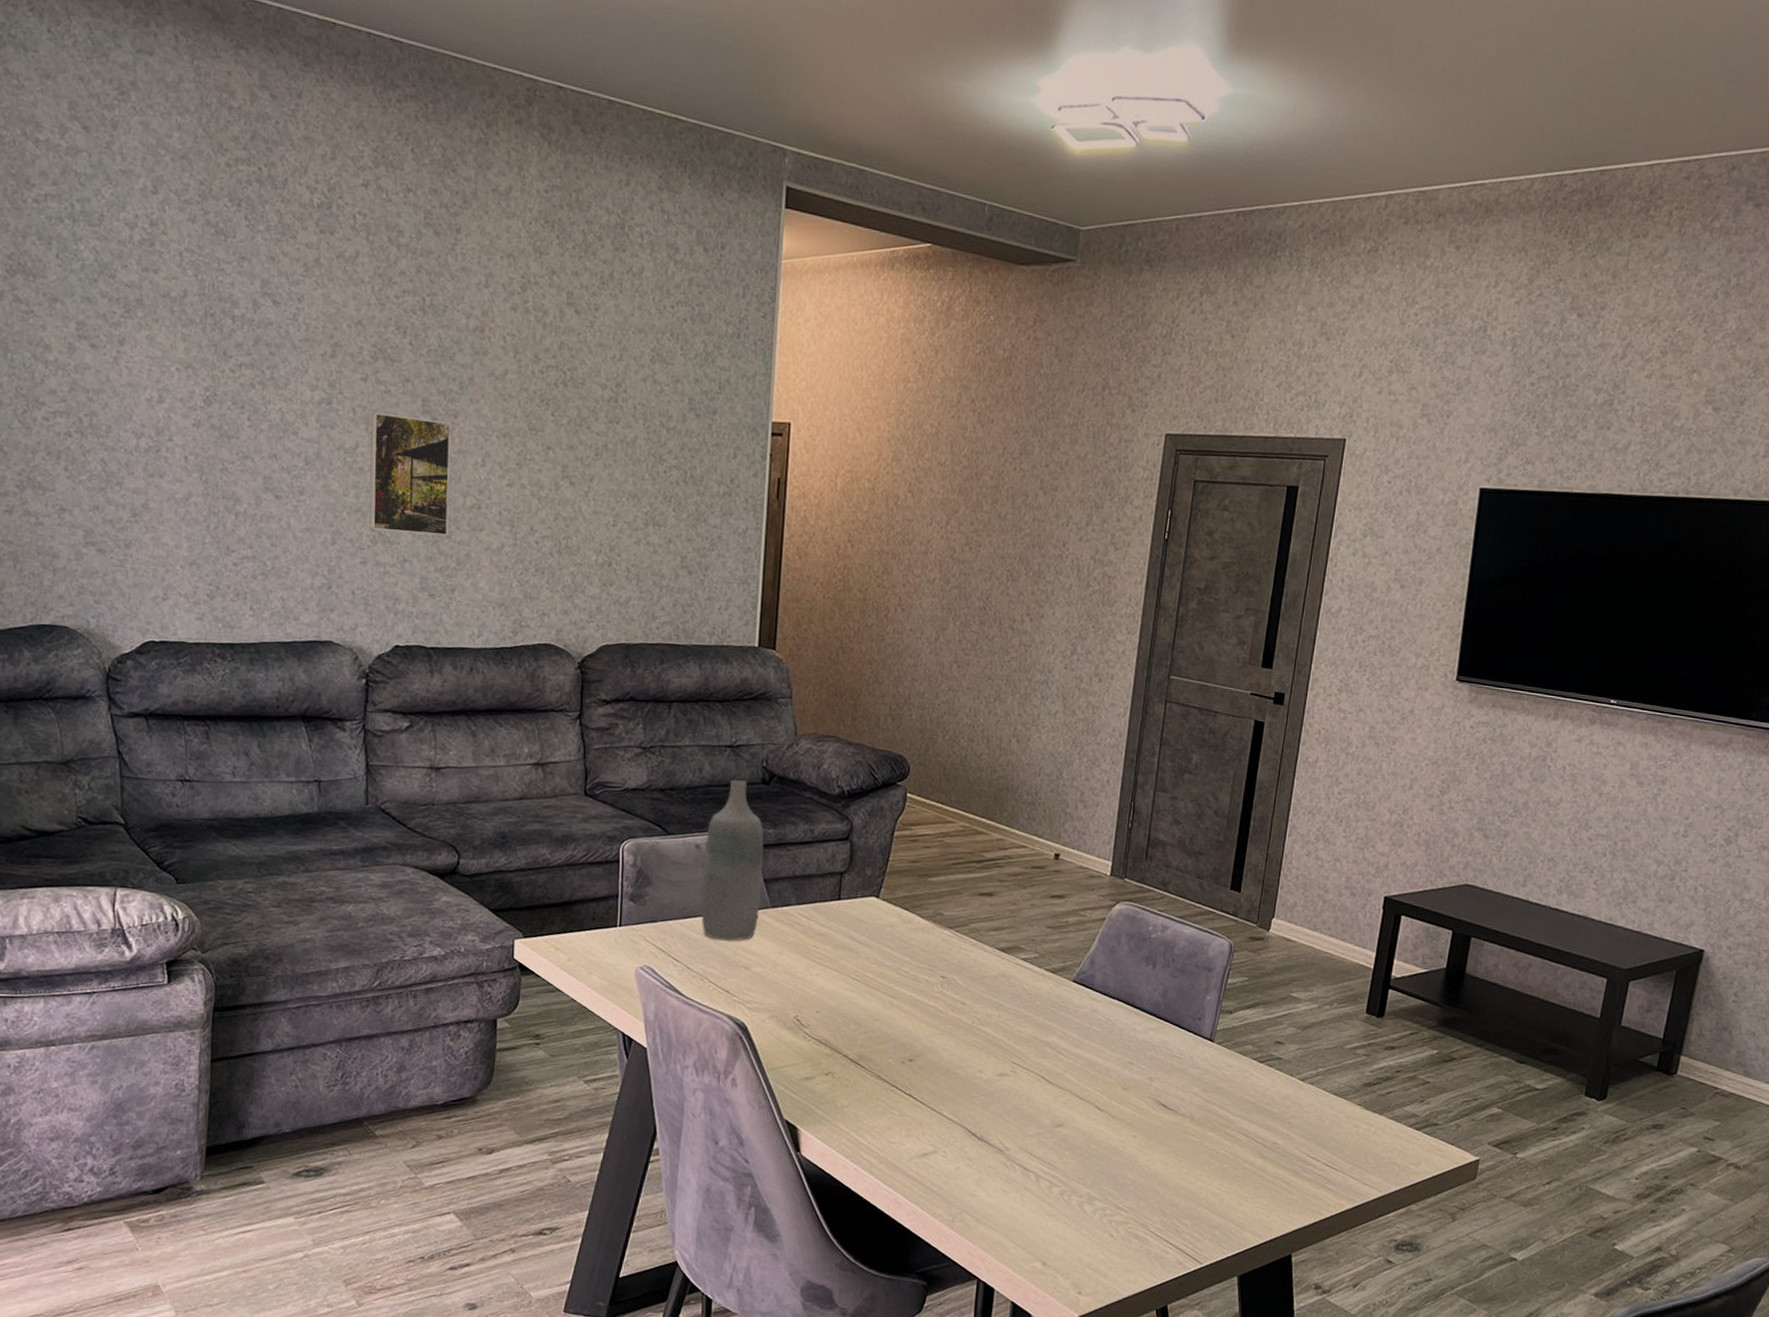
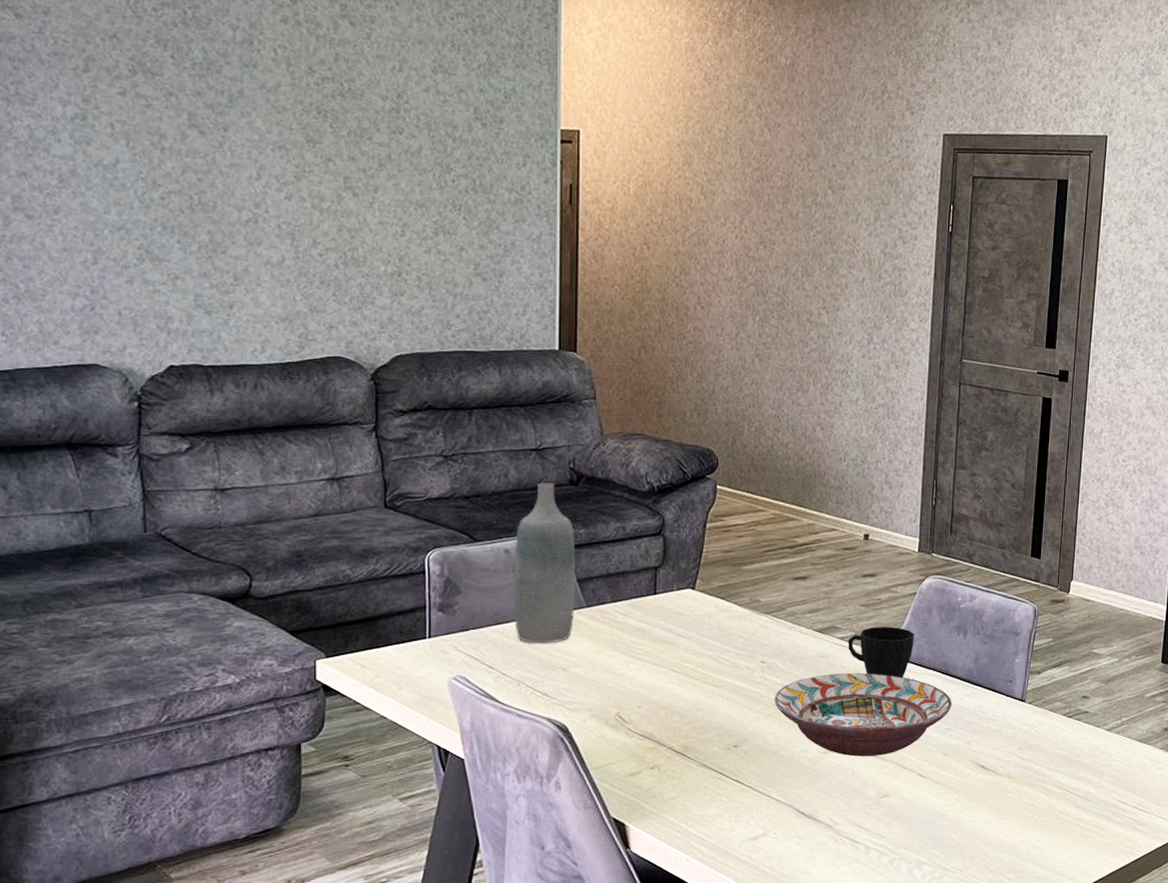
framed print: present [369,412,451,536] -> none [131,127,223,252]
decorative bowl: none [951,995,1136,1084] -> present [773,673,952,757]
cup: none [1030,950,1101,1006] -> present [847,626,914,678]

